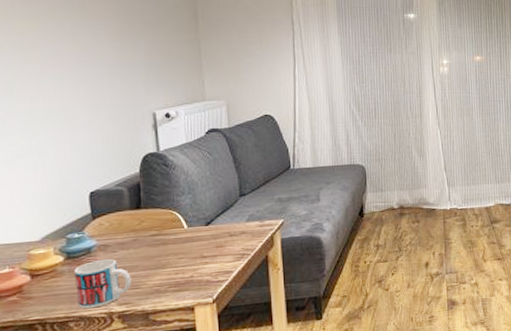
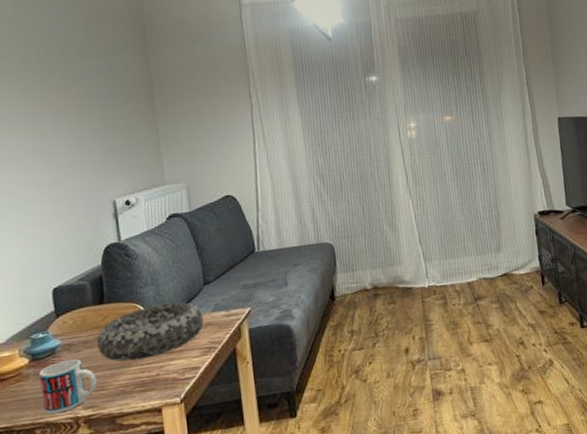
decorative bowl: none [133,211,238,264] -> present [97,302,204,362]

